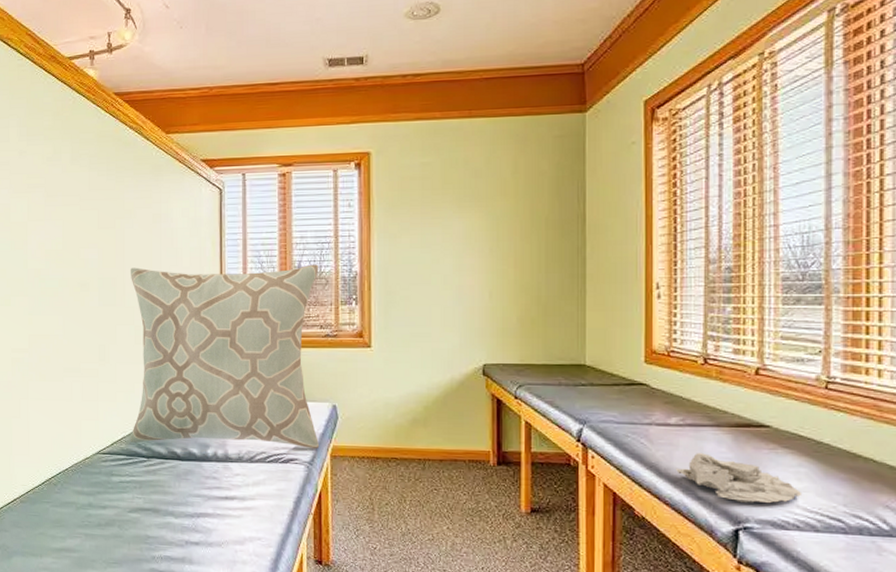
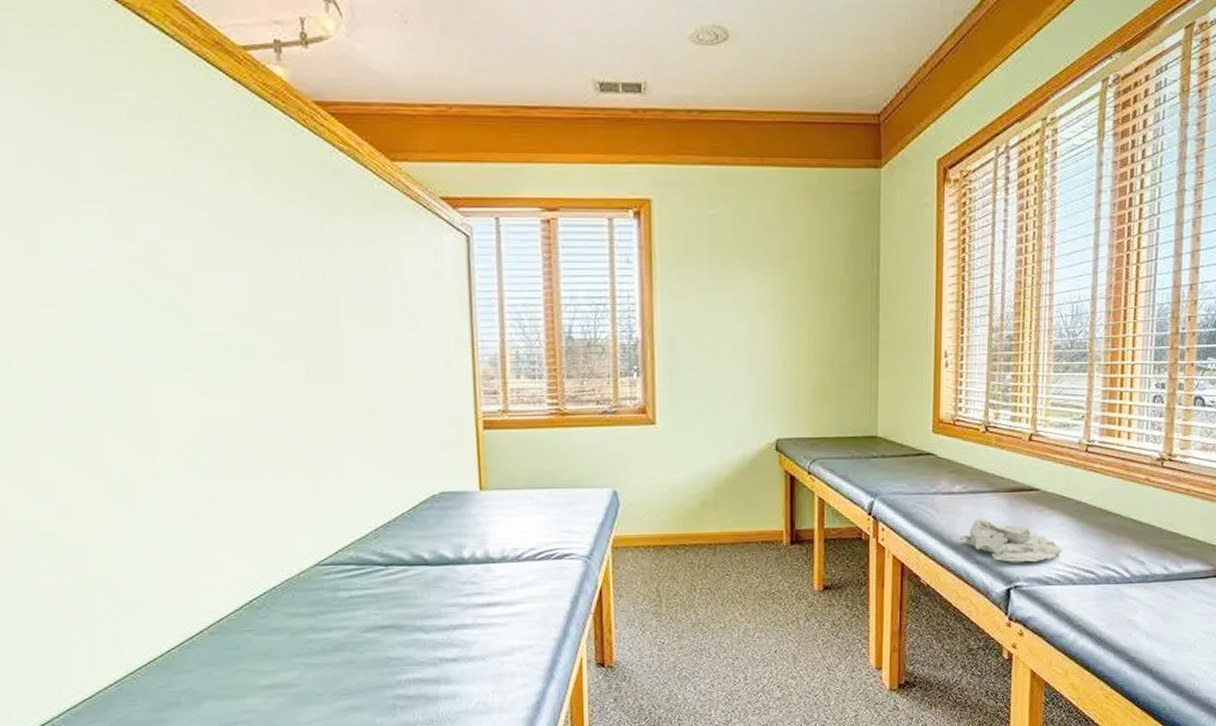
pillow: present [130,264,320,450] -> none [349,329,599,550]

